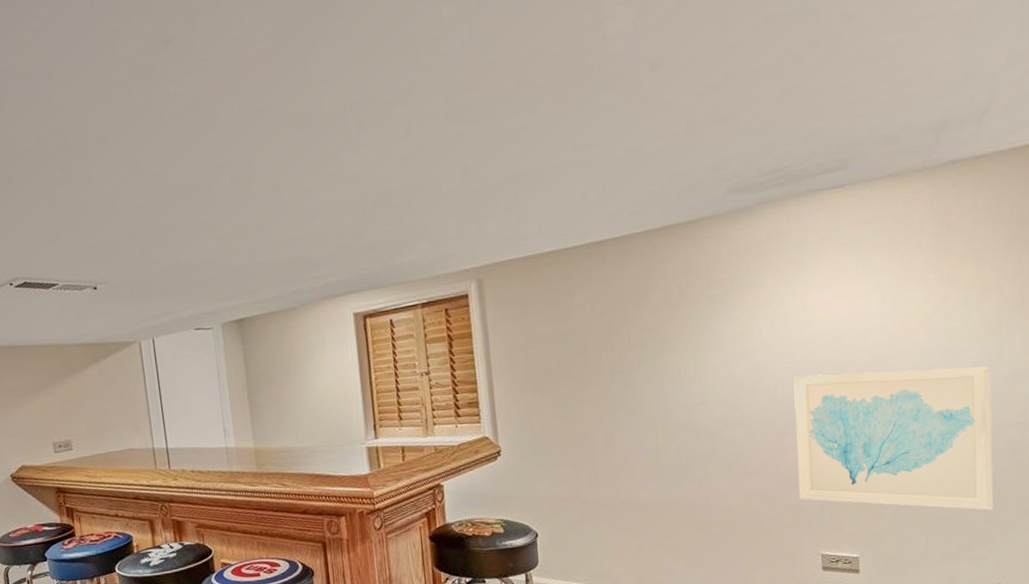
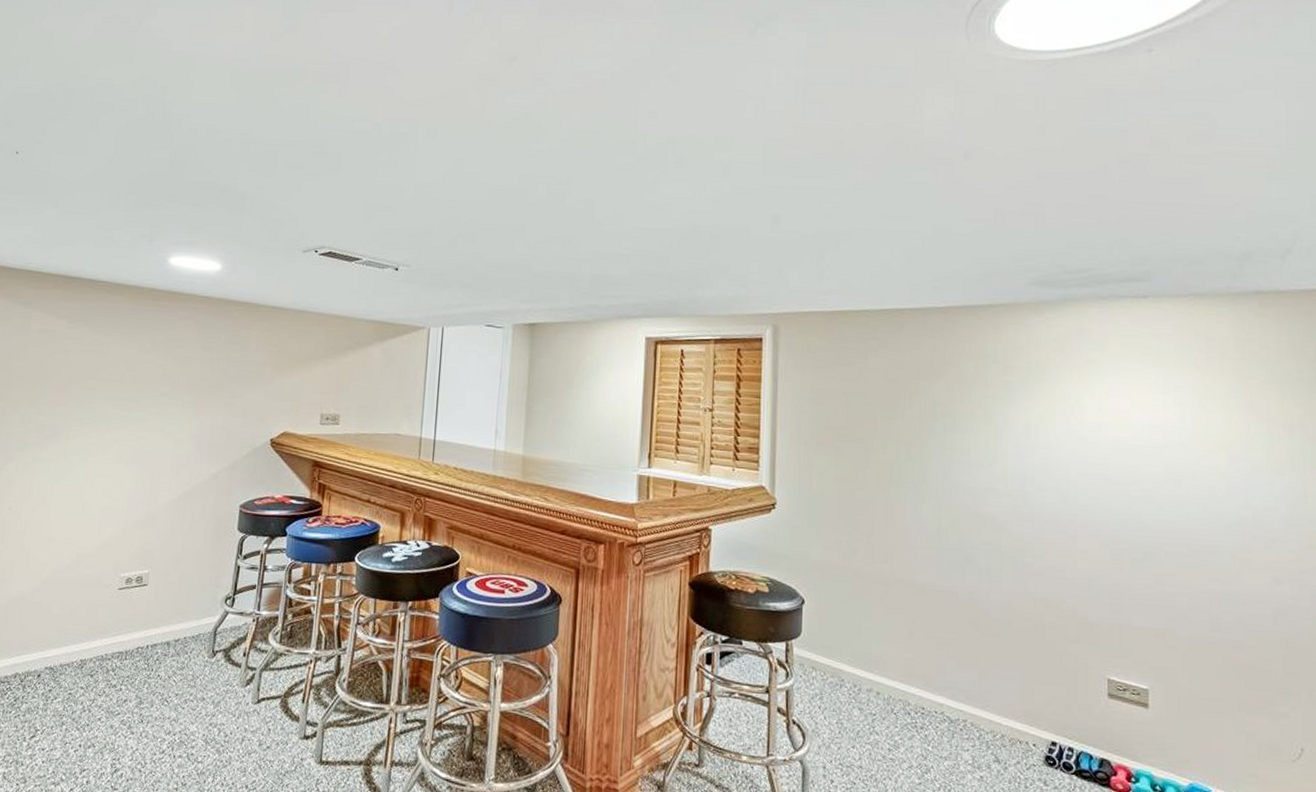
wall art: present [793,365,993,511] -> none [1087,479,1296,662]

